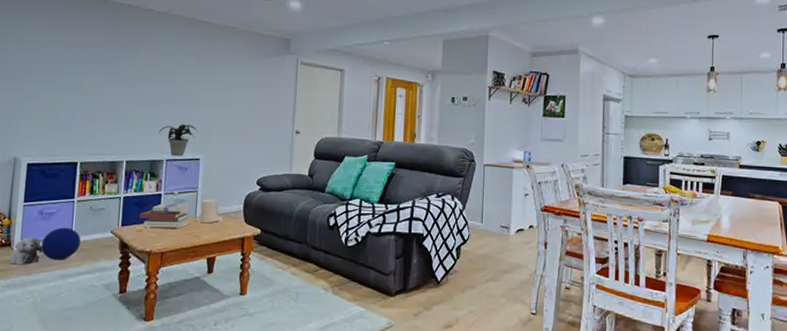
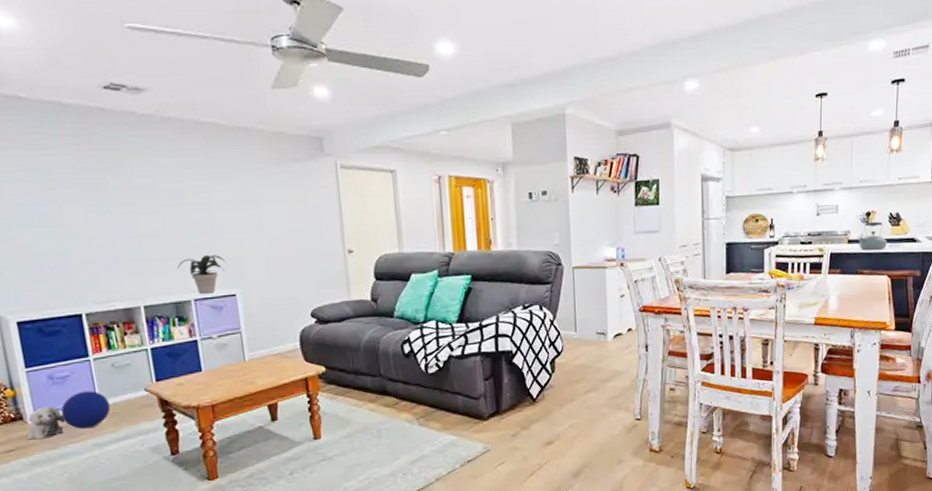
books: present [139,203,190,230] -> none [175,347,239,380]
candle: present [195,198,223,224] -> none [244,338,278,368]
kettle: none [748,151,777,178] -> present [857,222,887,251]

